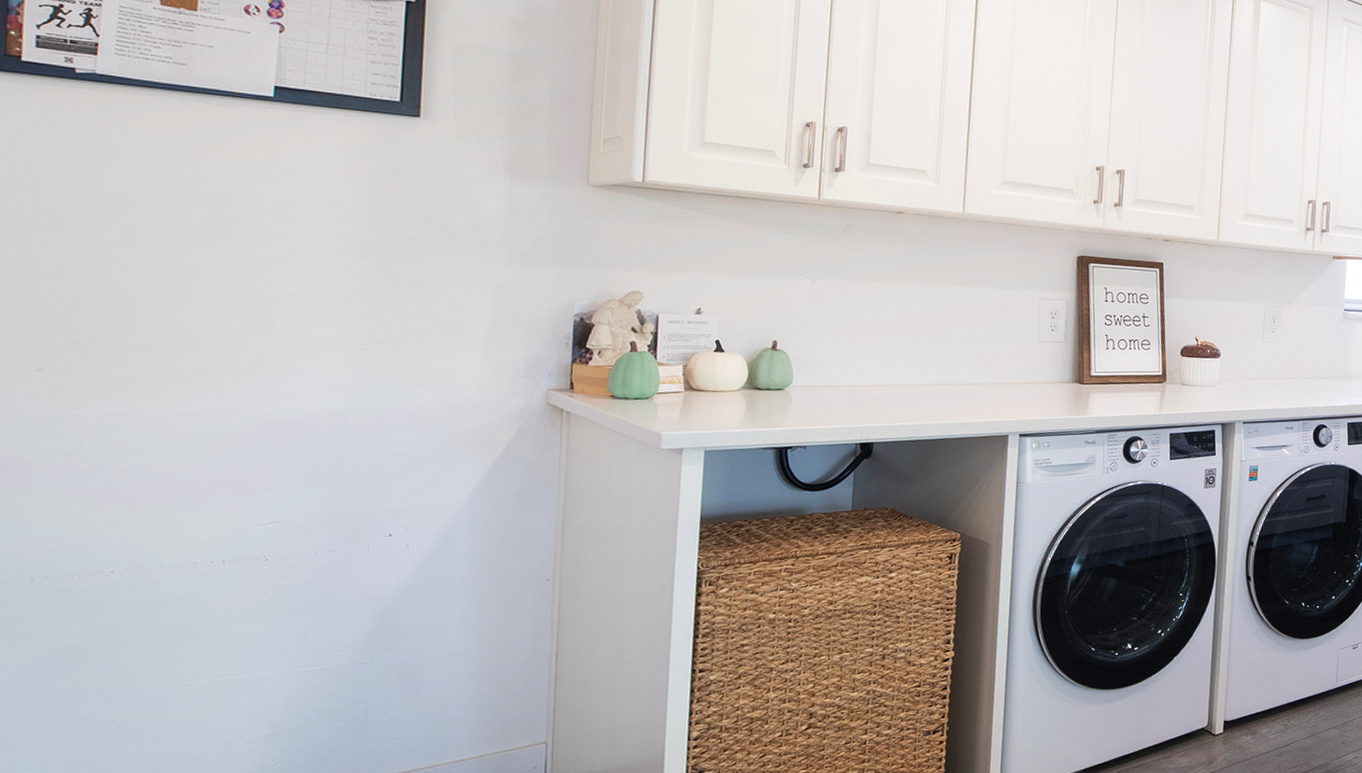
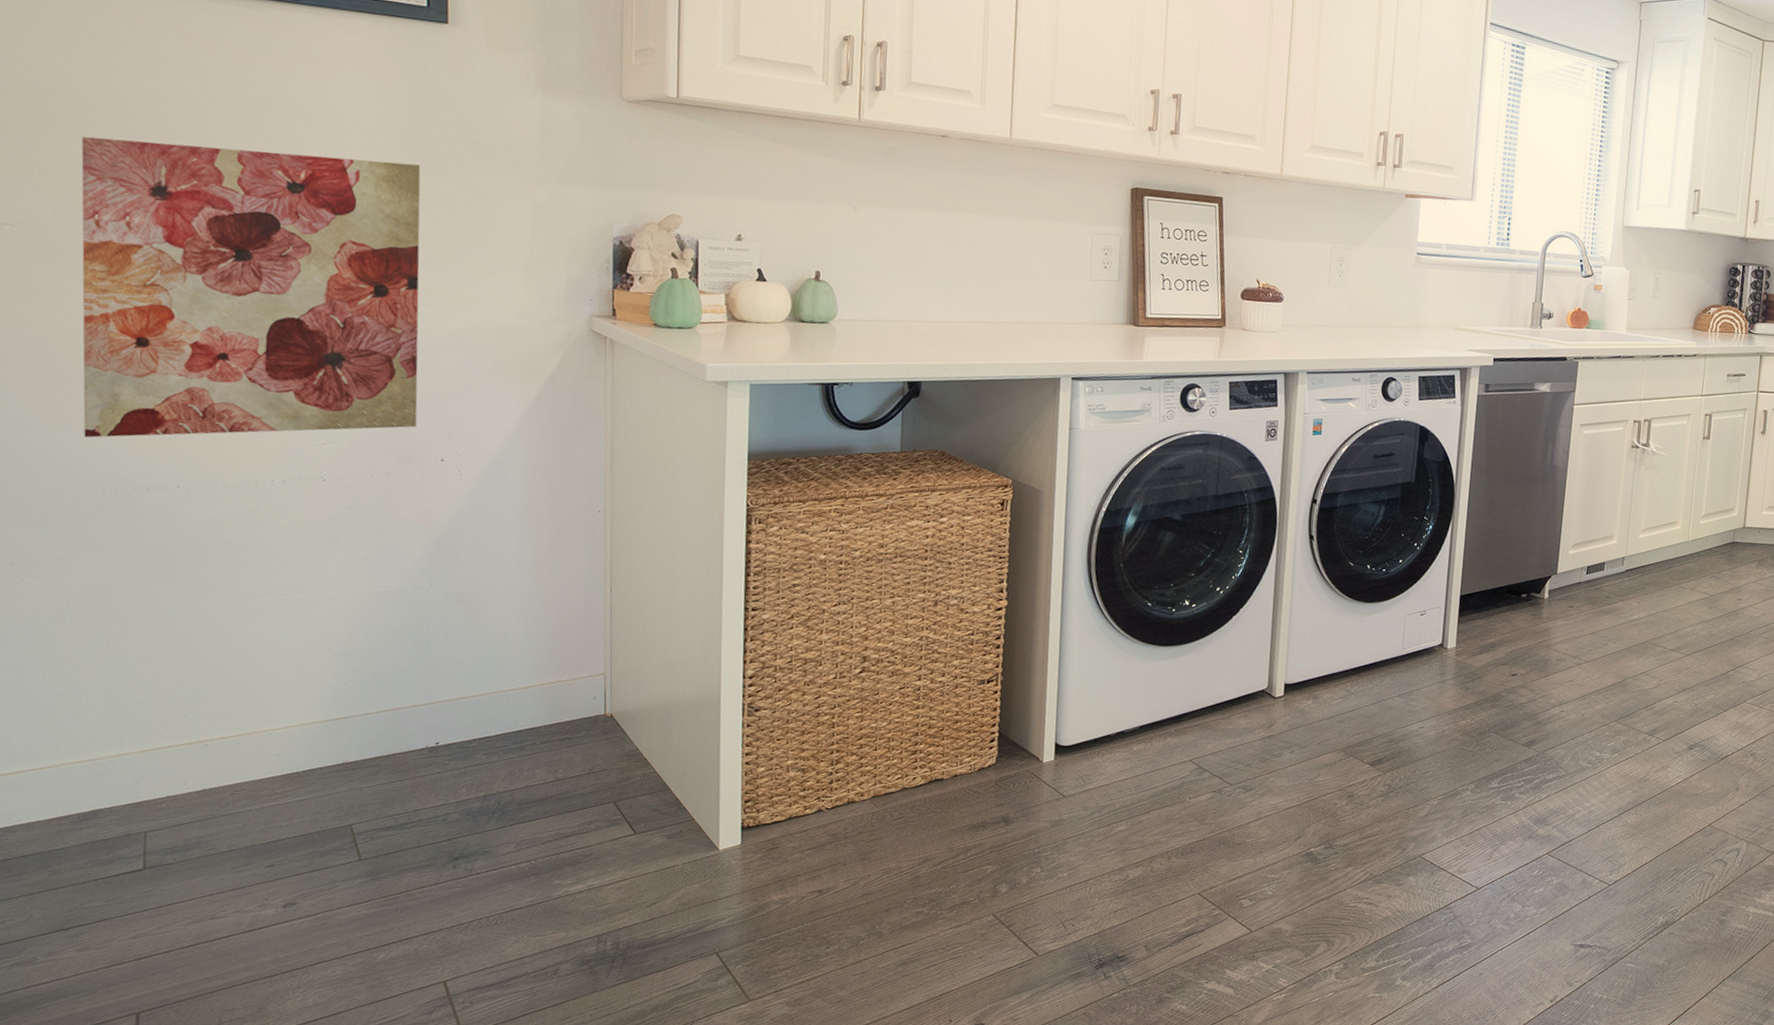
wall art: none [16,230,385,526] -> present [81,136,421,438]

